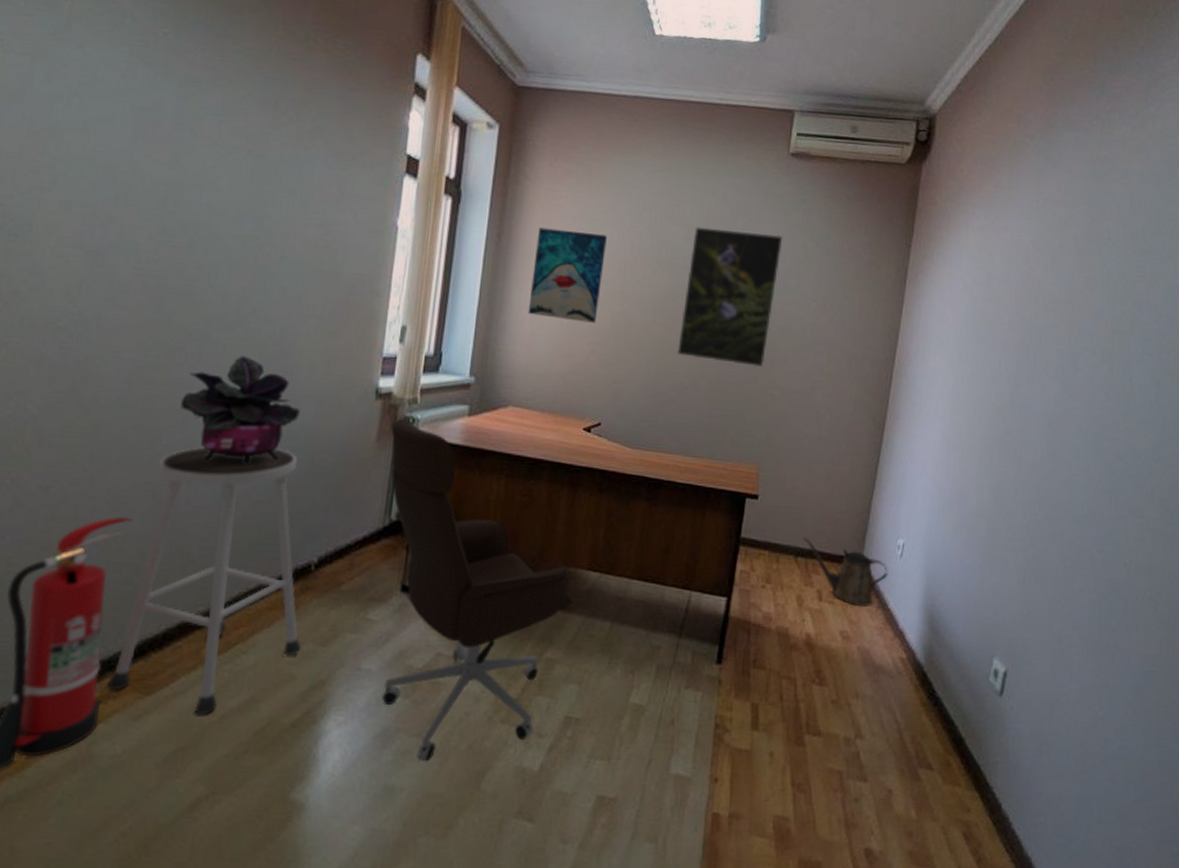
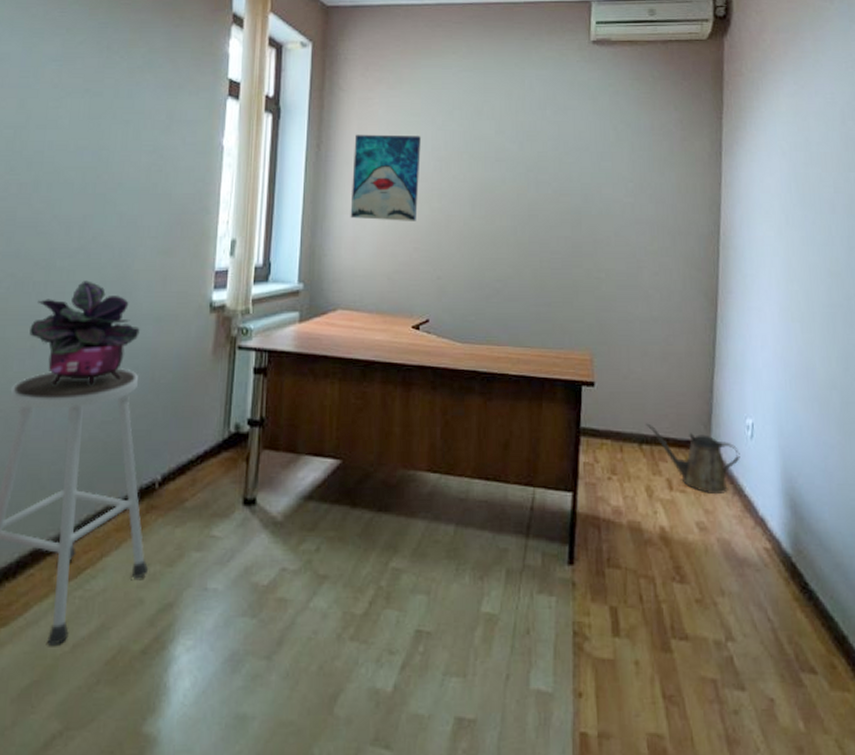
office chair: present [382,416,573,761] -> none [226,328,415,685]
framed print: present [676,226,783,368] -> none [497,119,593,252]

